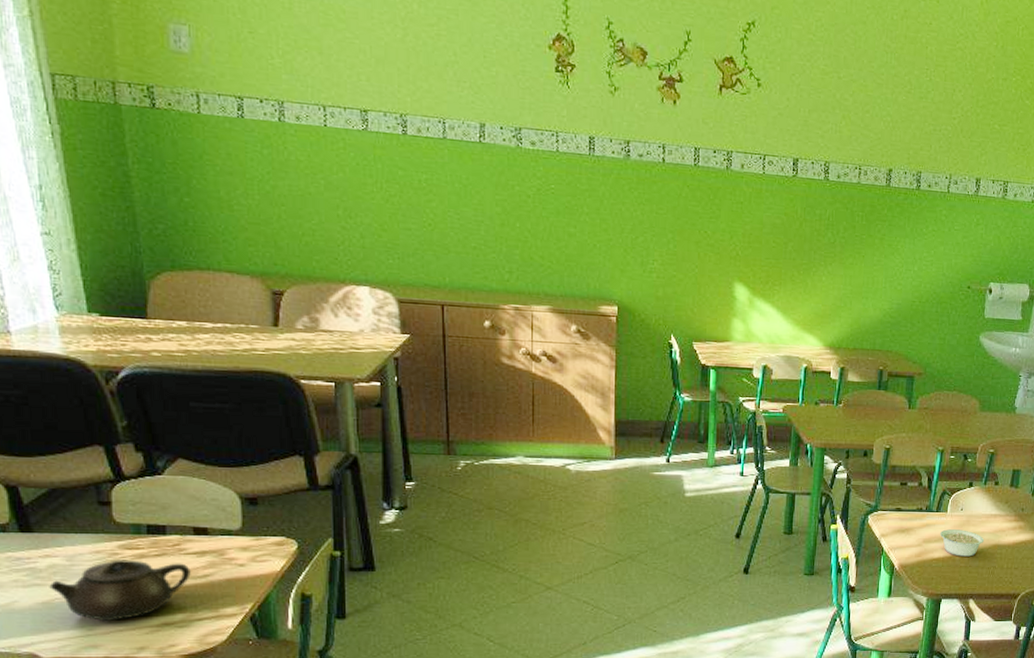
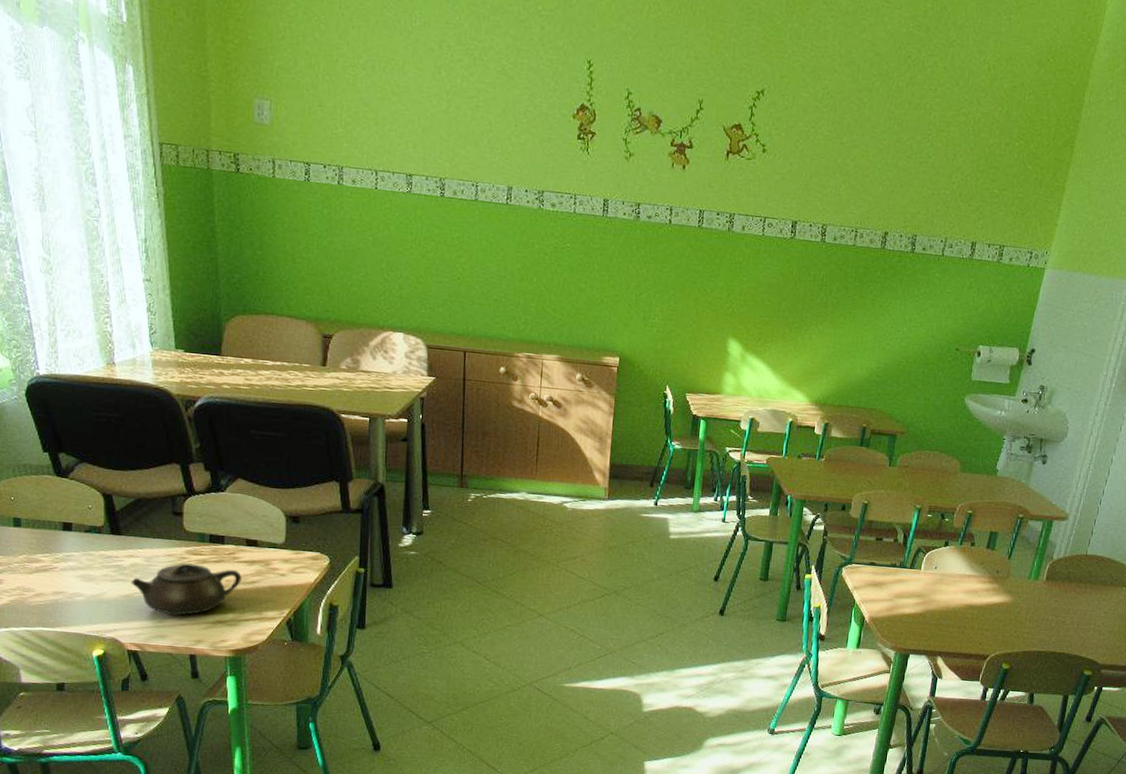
legume: present [939,529,985,557] -> none [911,586,957,615]

